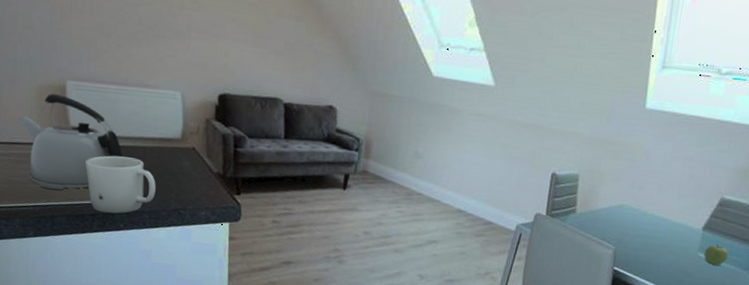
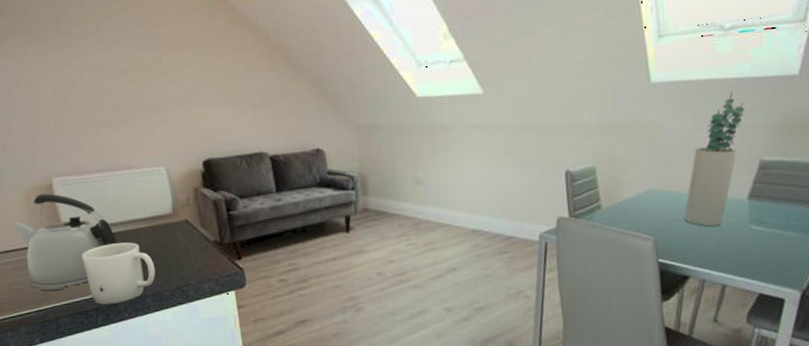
vase: none [644,132,720,248] -> present [683,92,745,227]
fruit: present [704,244,729,265] -> none [757,212,786,235]

